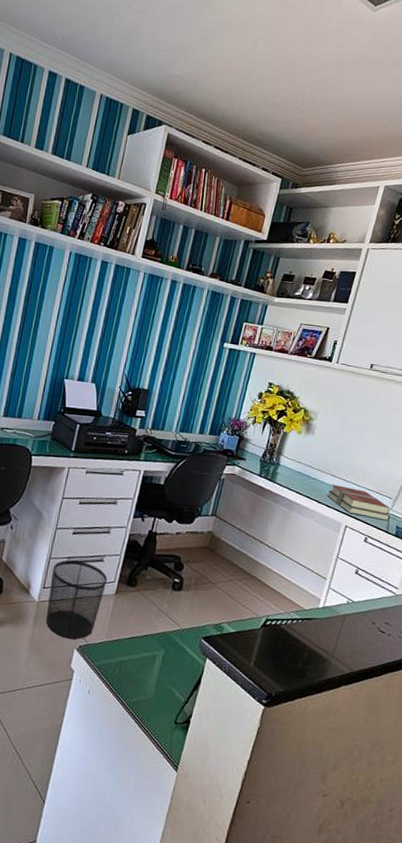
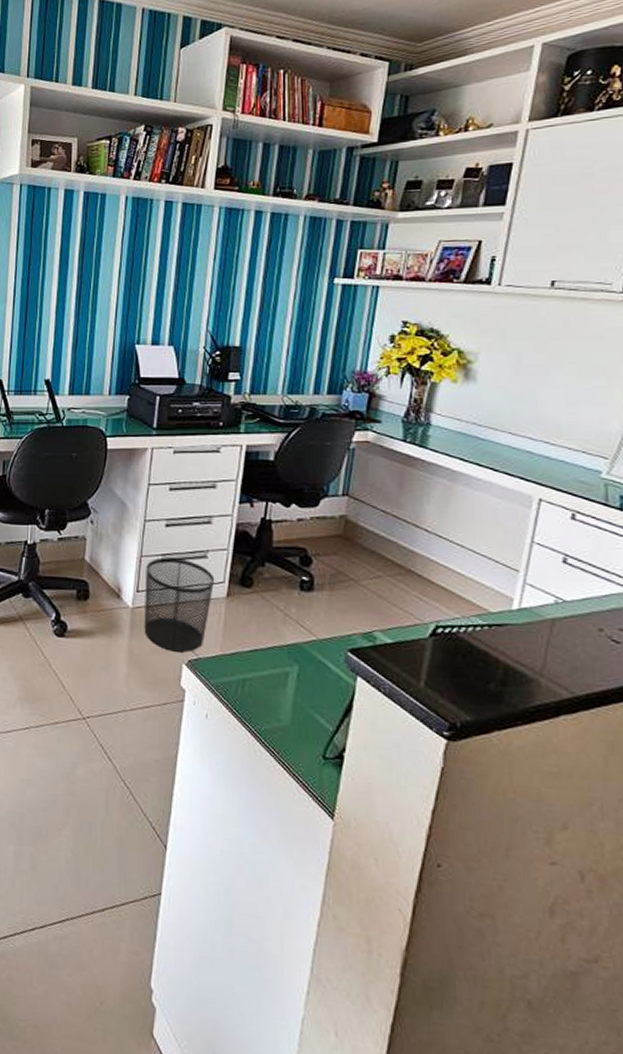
books: present [327,484,390,521] -> none [506,444,608,489]

